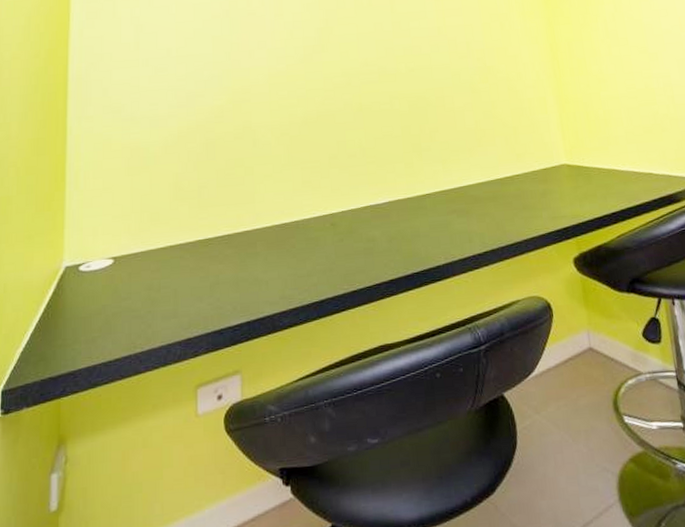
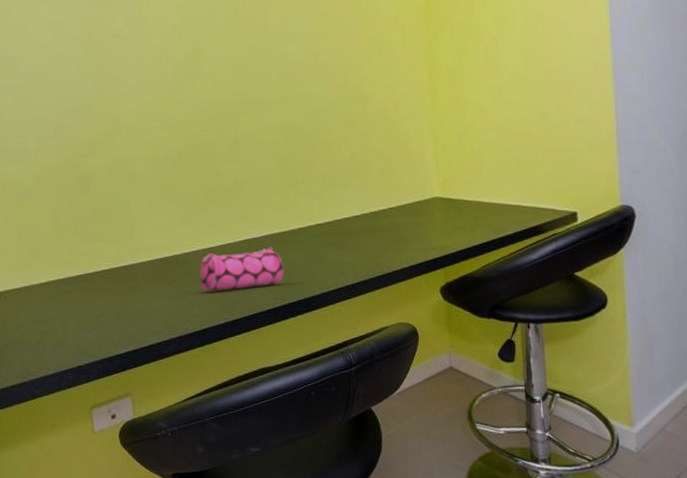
pencil case: none [320,213,408,259] -> present [200,247,284,291]

